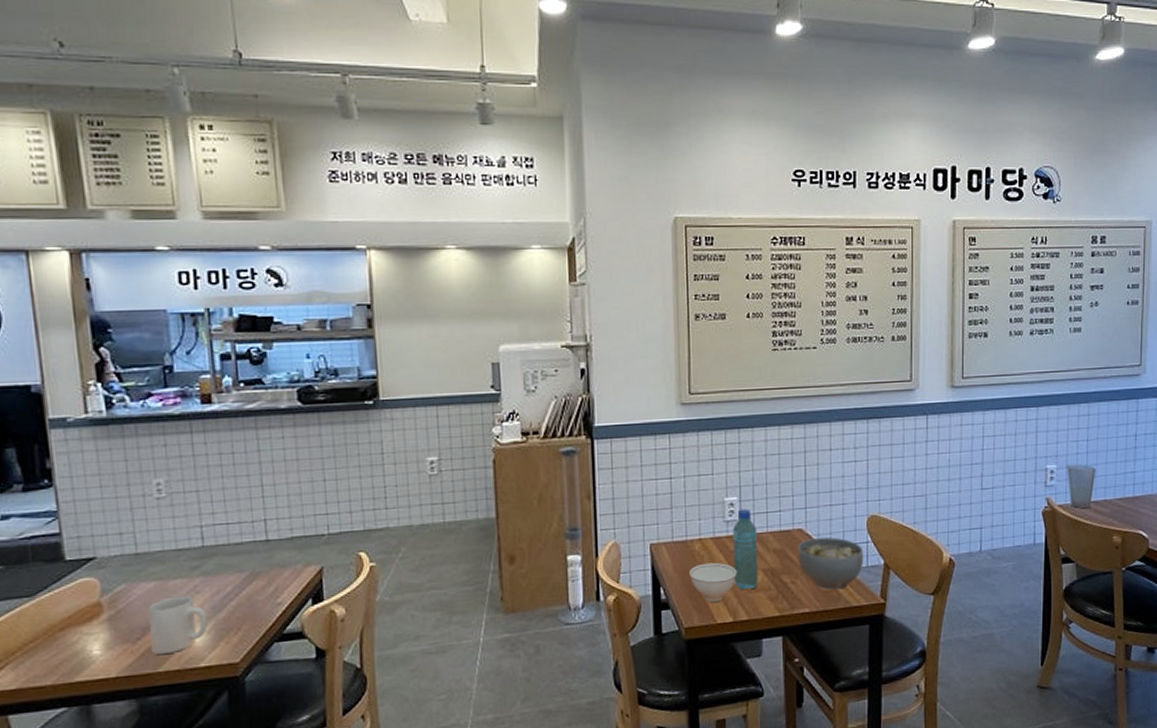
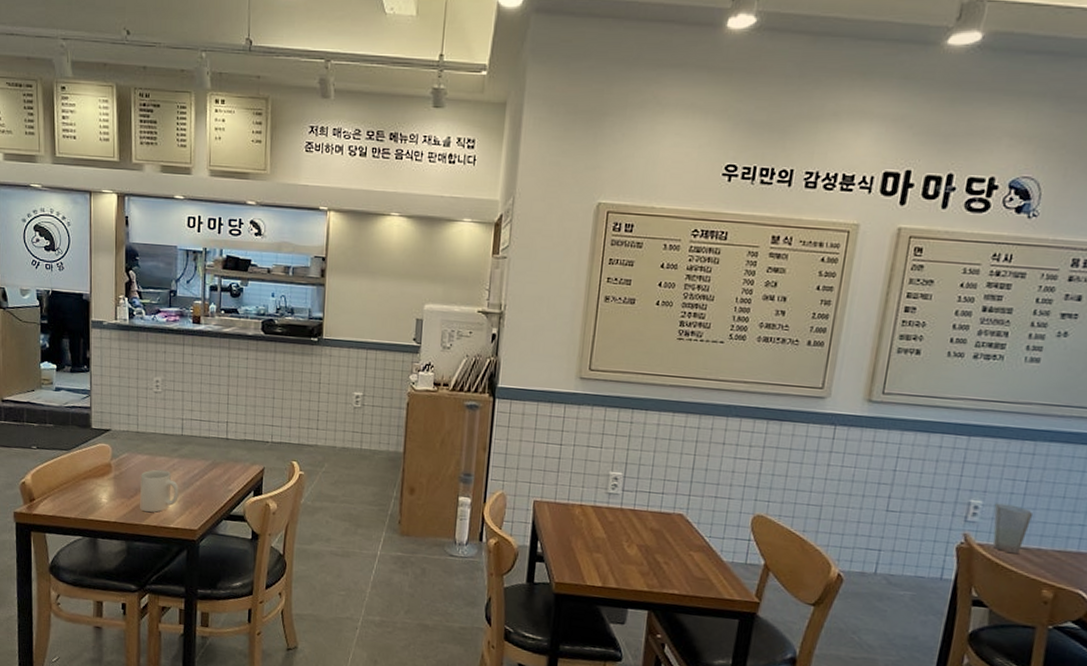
bowl: present [690,562,737,603] -> none [566,527,612,566]
water bottle: present [733,509,758,591] -> none [608,484,637,562]
soup bowl: present [797,537,864,591] -> none [674,525,744,580]

